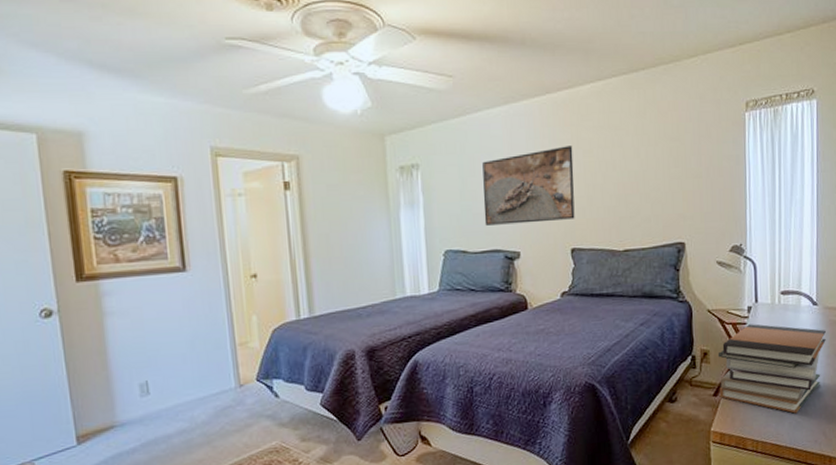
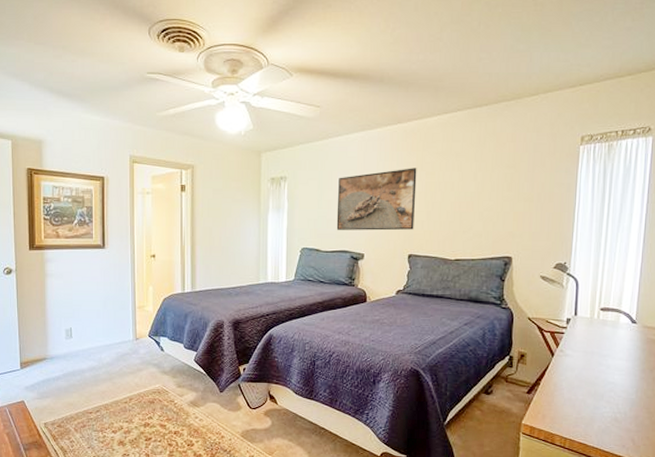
book stack: present [717,324,826,414] -> none [532,334,643,419]

